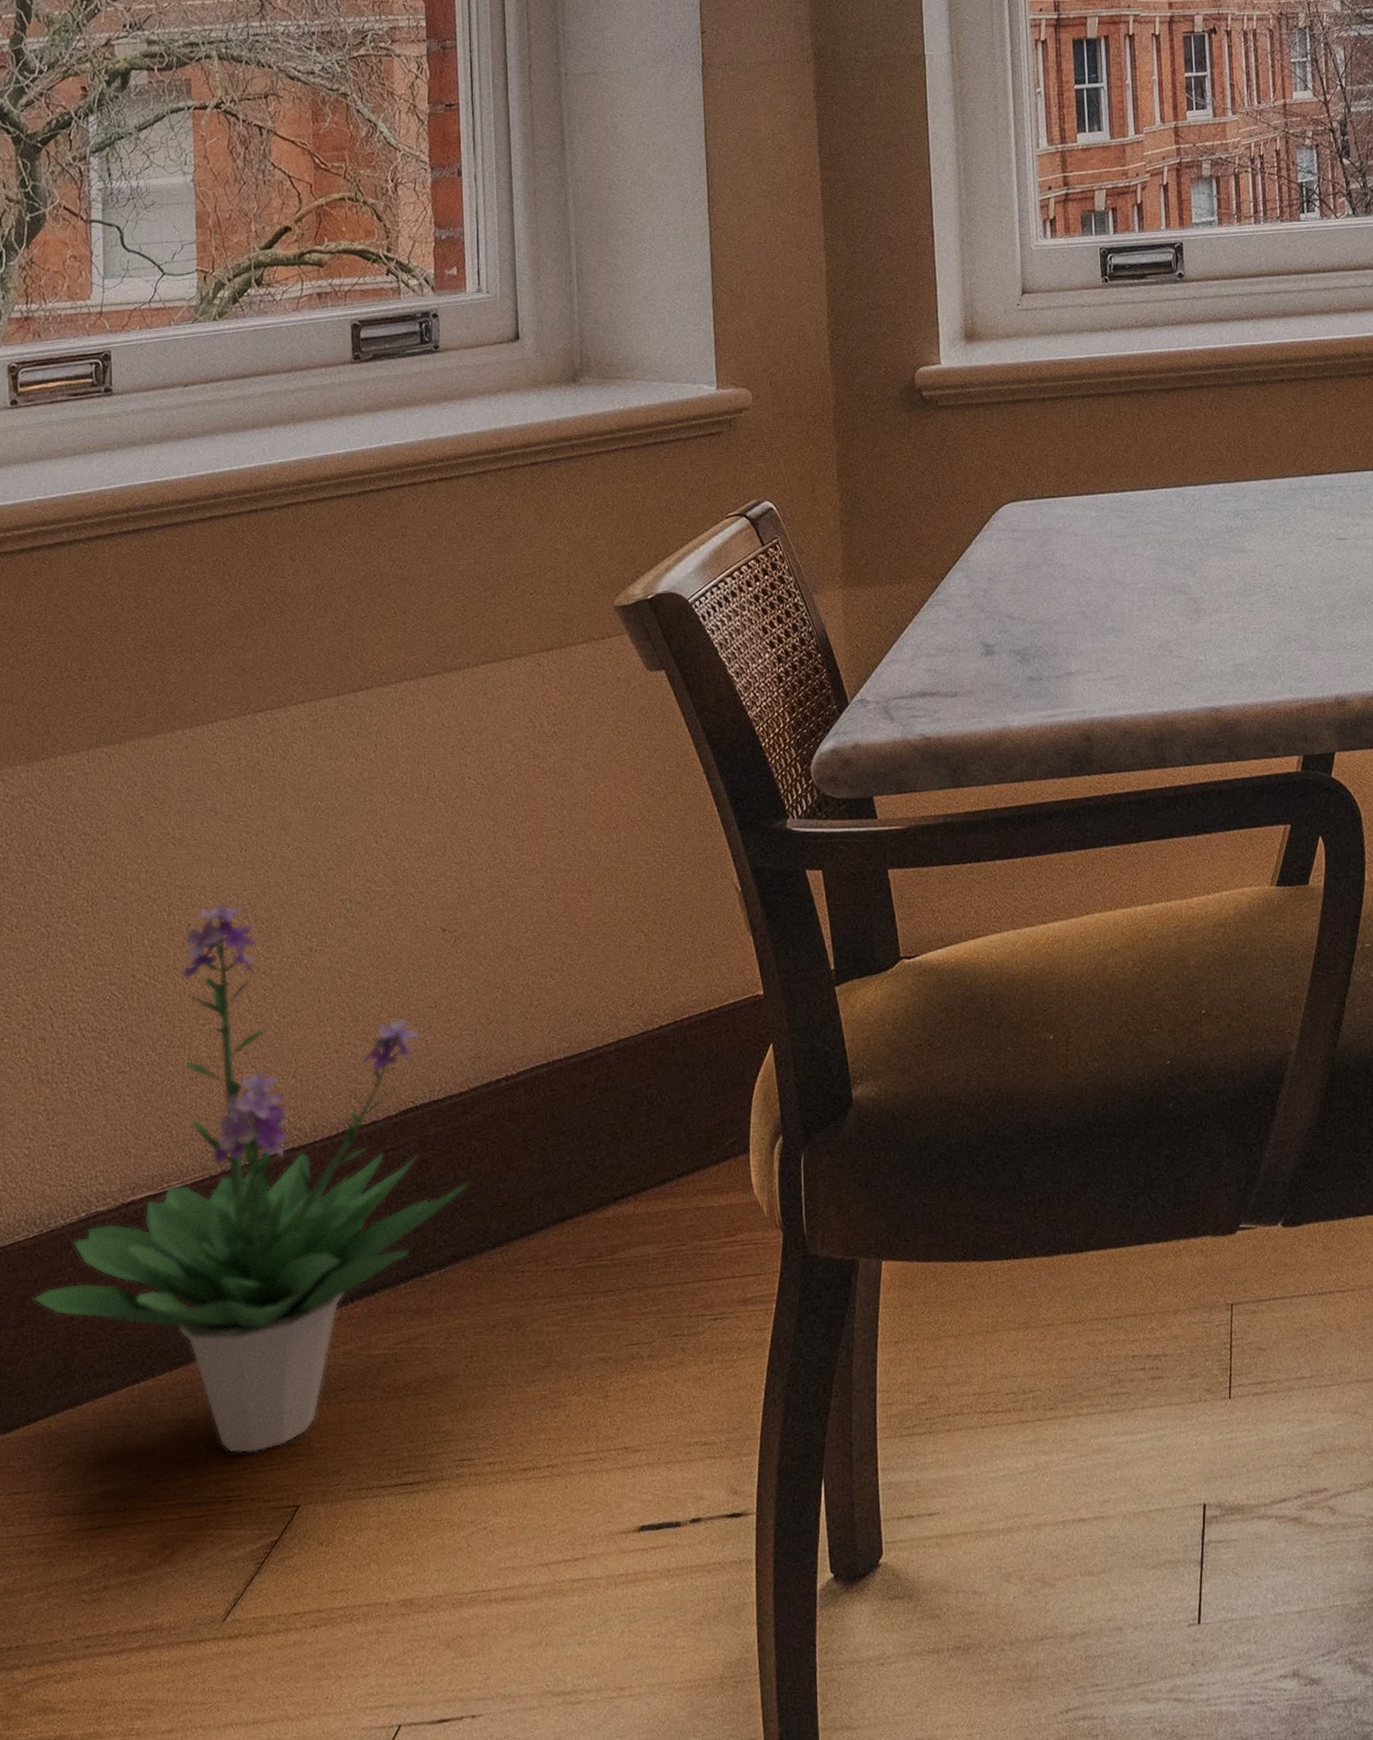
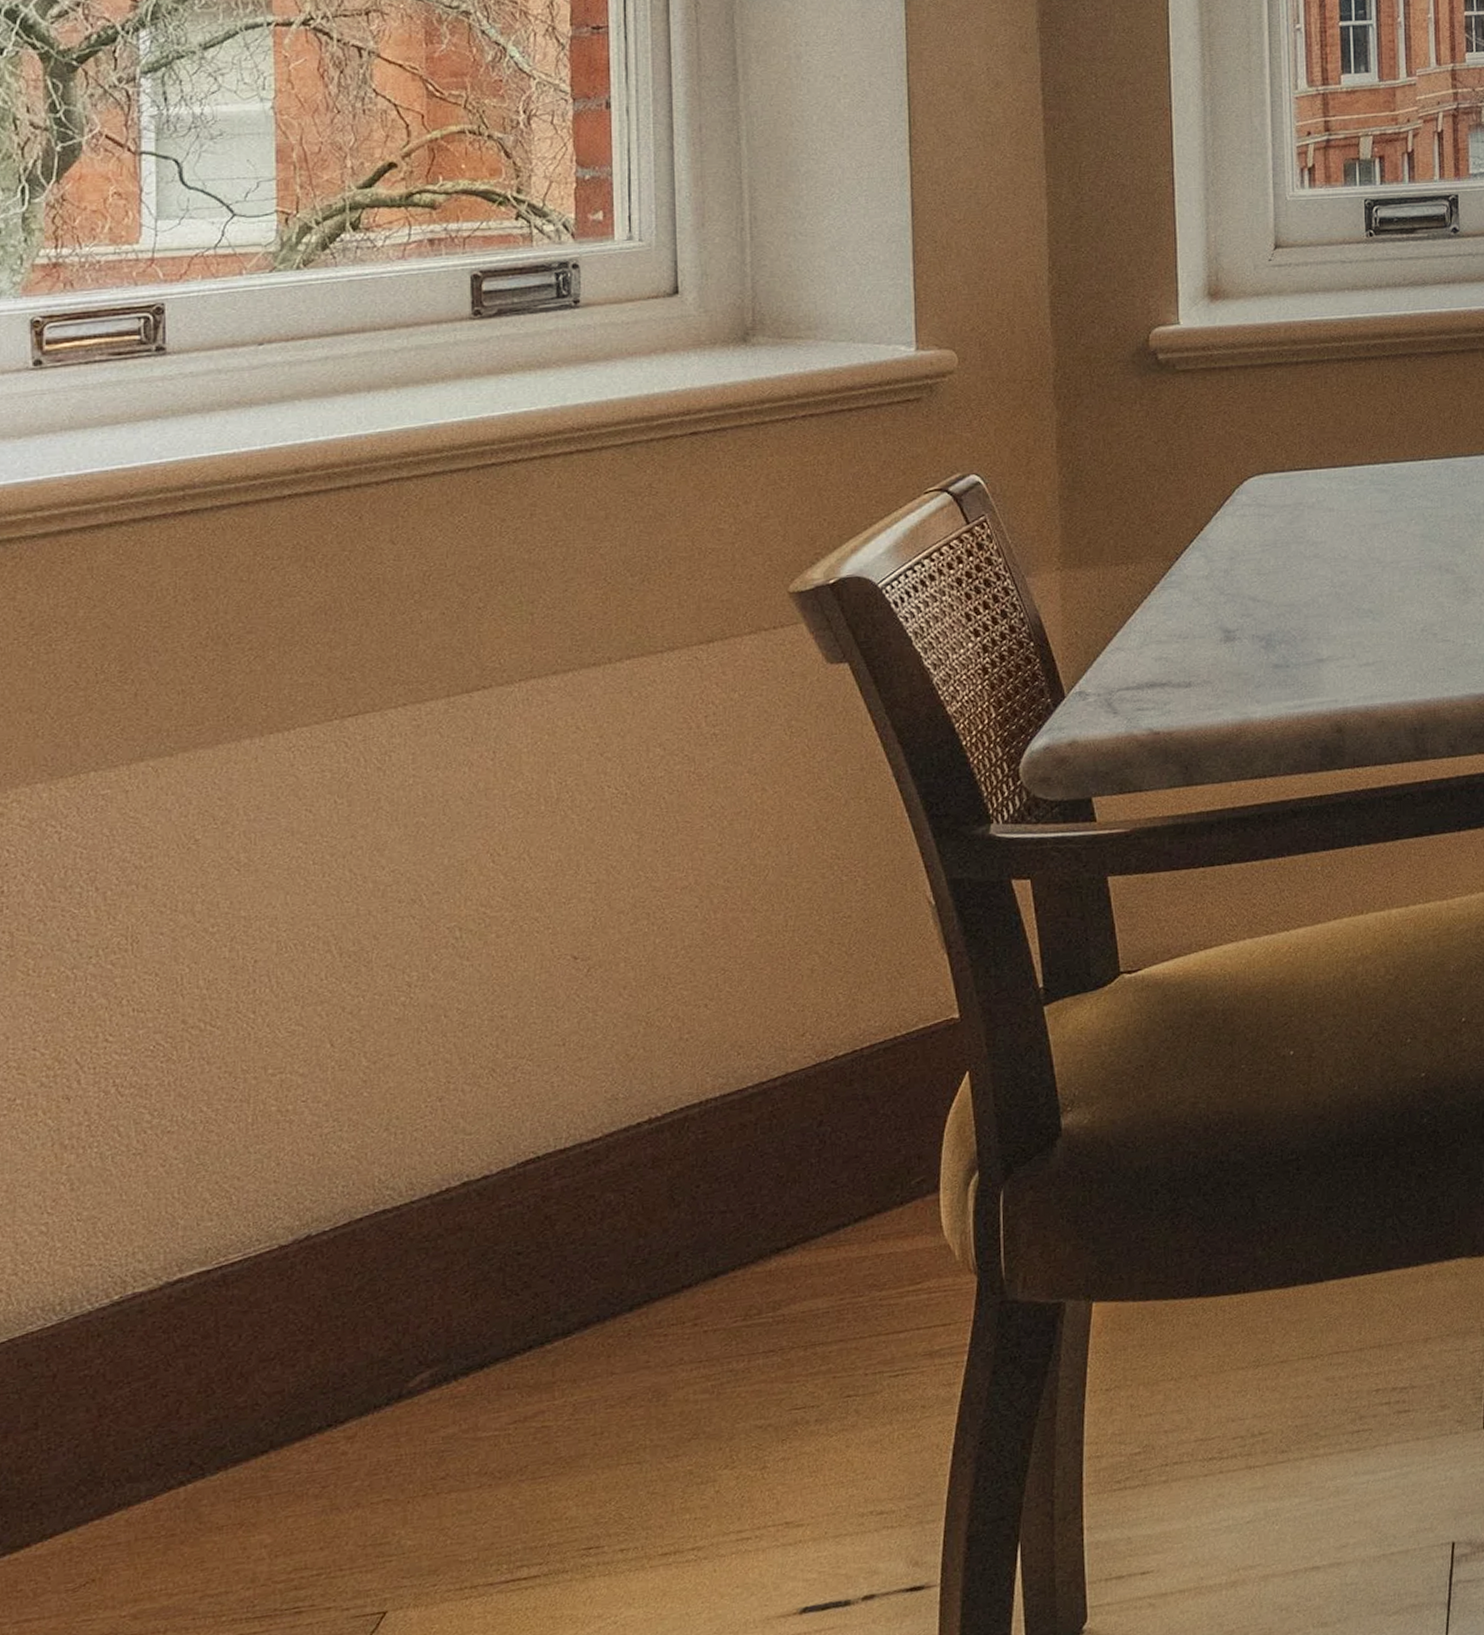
potted plant: present [32,901,472,1454] -> none [49,933,606,1559]

